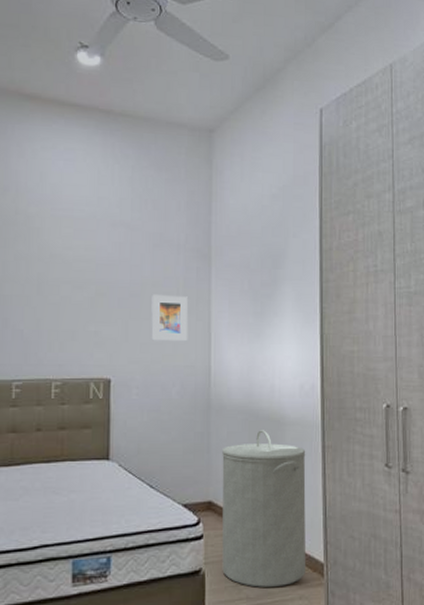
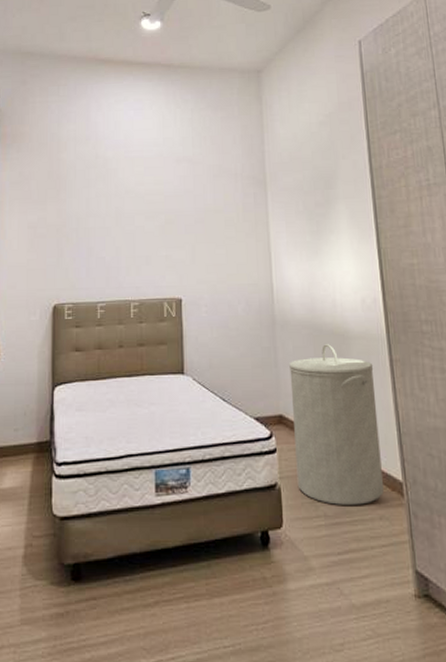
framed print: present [151,294,188,342] -> none [214,219,249,262]

